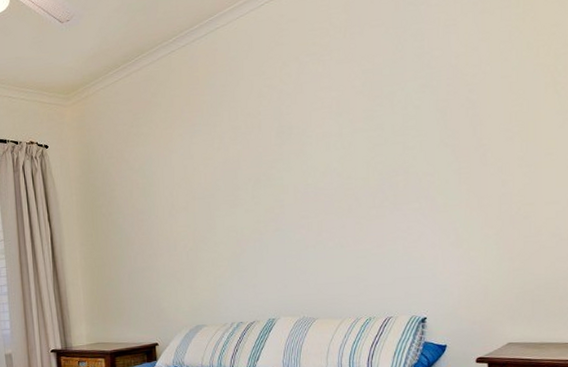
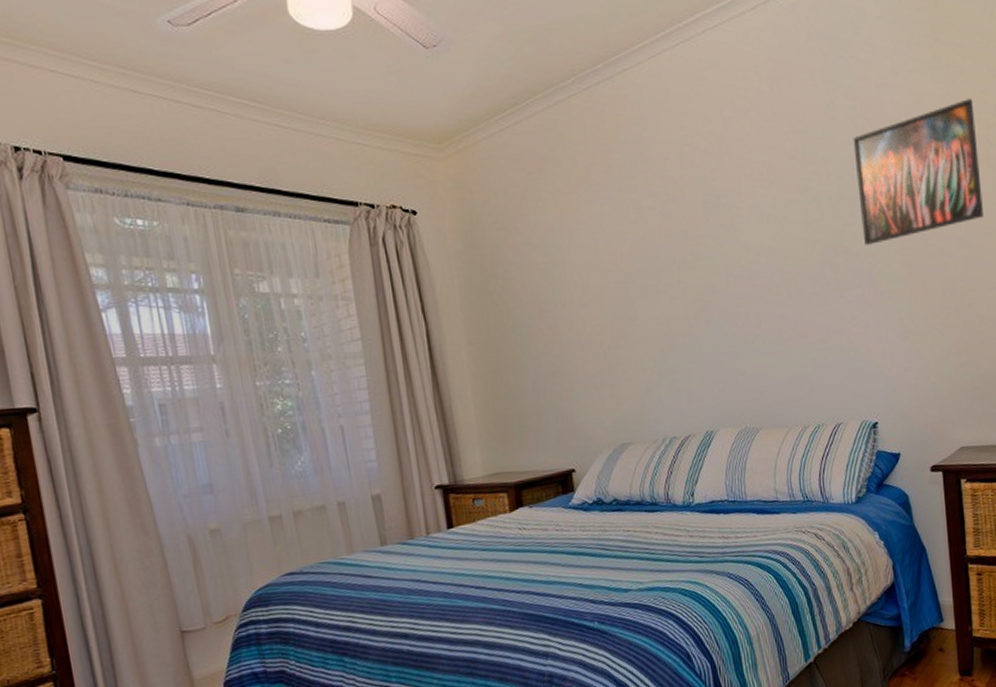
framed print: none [419,32,546,166] -> present [853,99,983,245]

